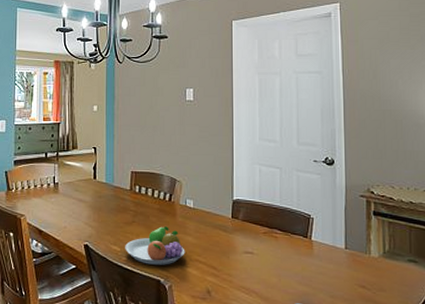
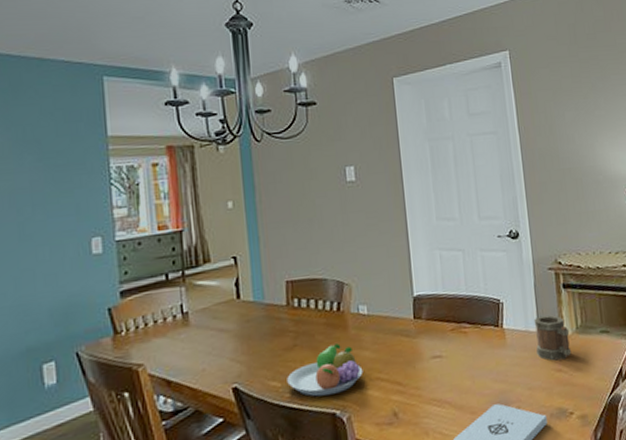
mug: none [341,235,377,278] -> present [533,315,572,361]

